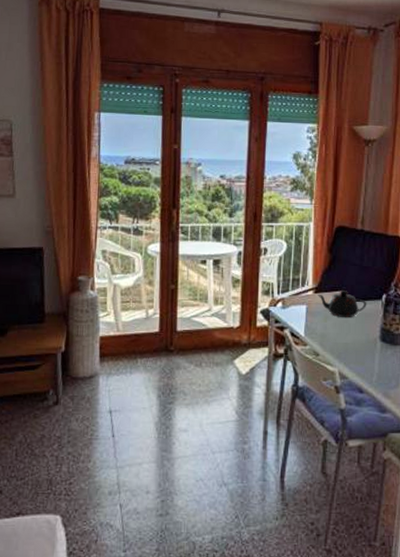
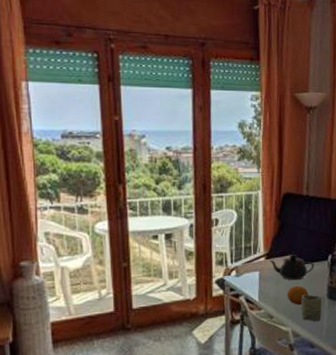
fruit: none [335,323,359,345] -> present [287,285,309,305]
cup: none [351,334,373,364] -> present [301,294,322,321]

